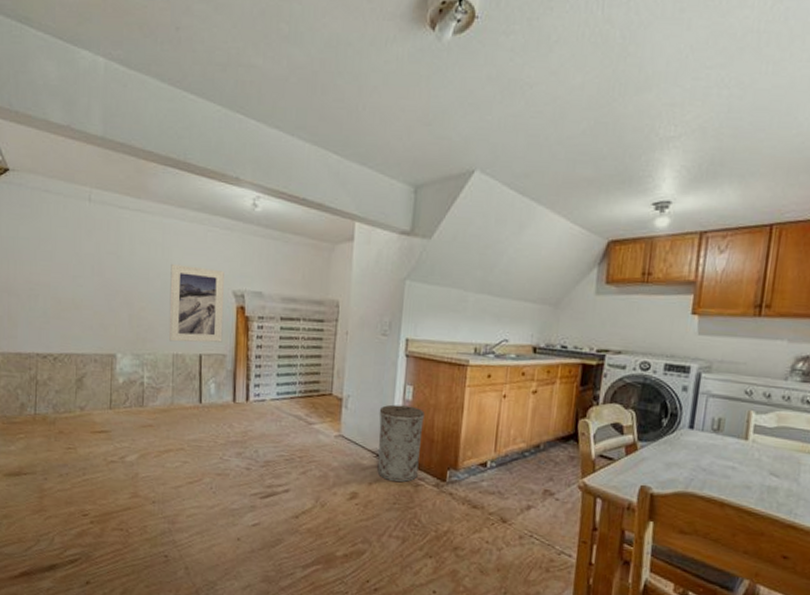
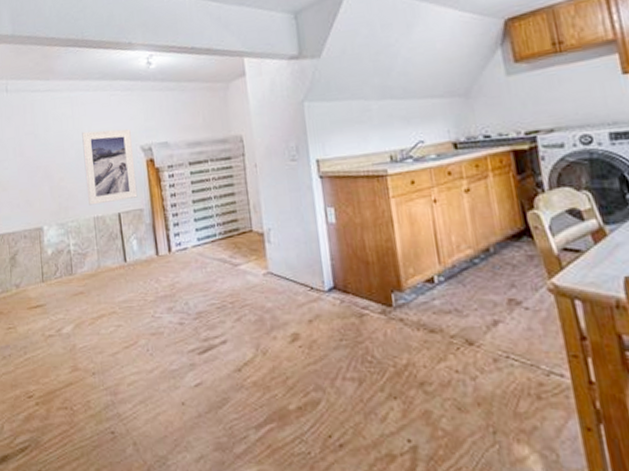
trash can: present [377,404,424,483] -> none [303,229,360,315]

